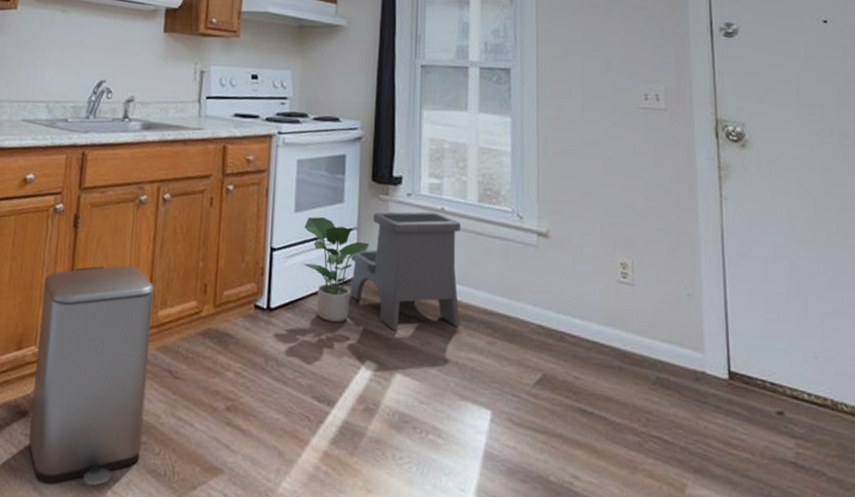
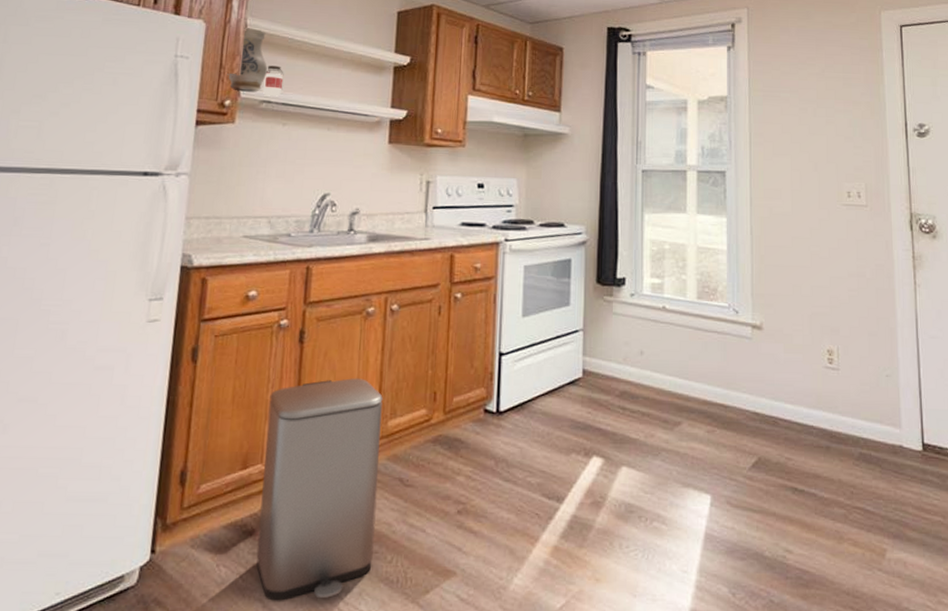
potted plant: present [303,217,370,322] -> none [531,320,595,421]
step stool: present [350,211,462,330] -> none [577,310,682,425]

